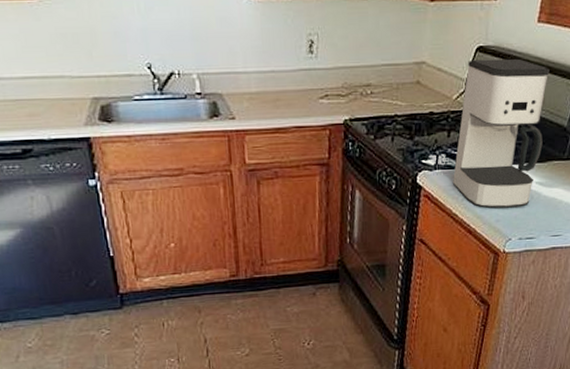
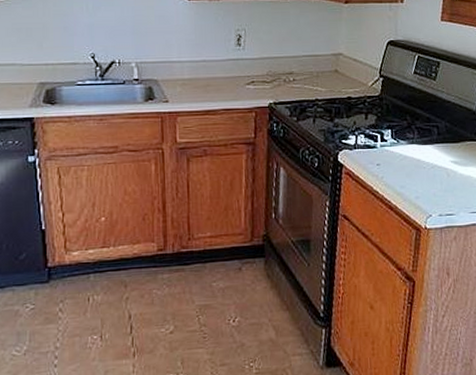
coffee maker: present [452,58,550,209] -> none [371,51,455,186]

